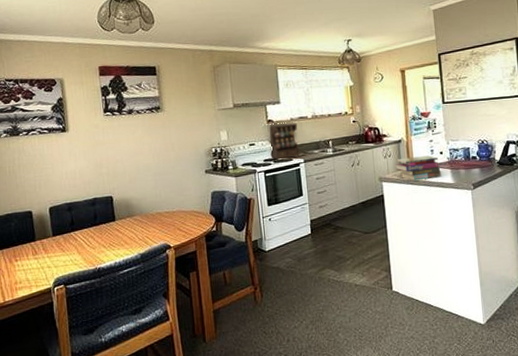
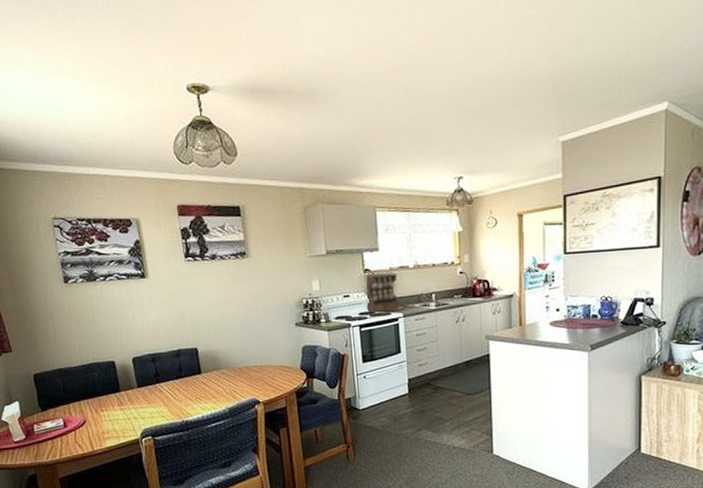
books: present [395,155,441,181] -> none [504,312,556,340]

